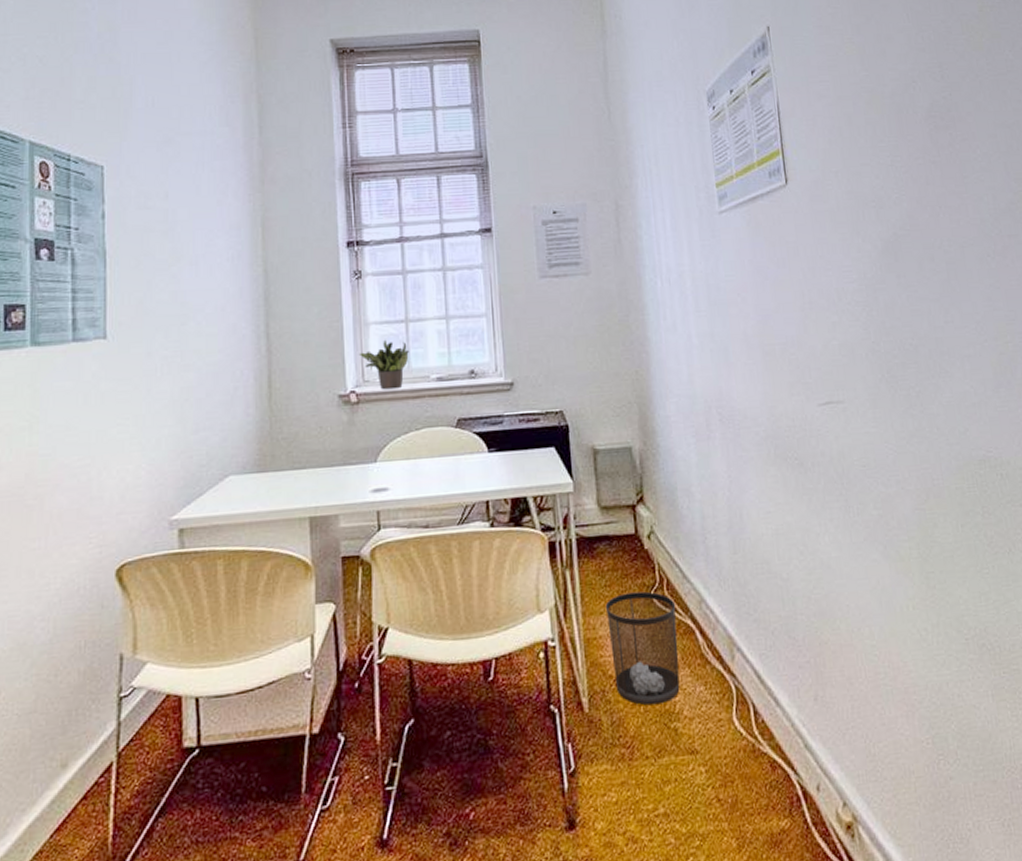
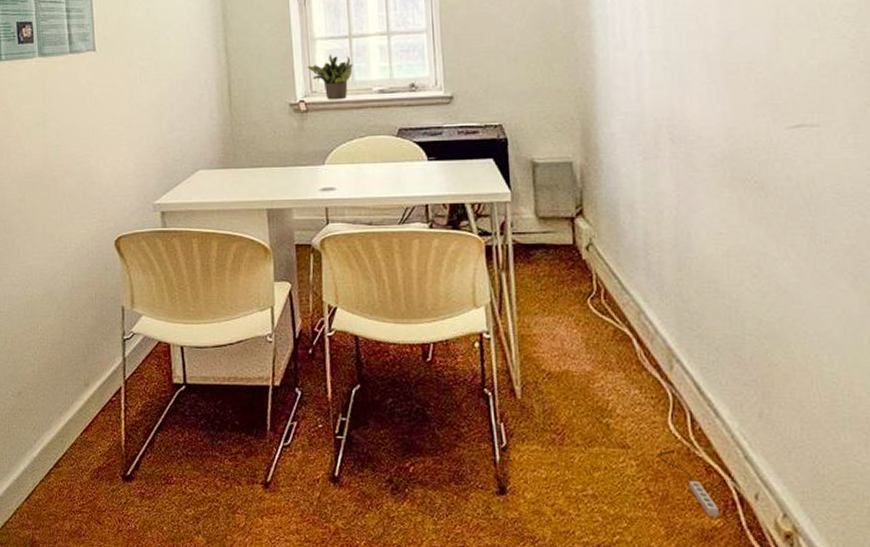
waste bin: present [605,591,680,706] -> none [540,298,614,401]
power strip: none [726,748,786,819] -> present [659,450,719,518]

